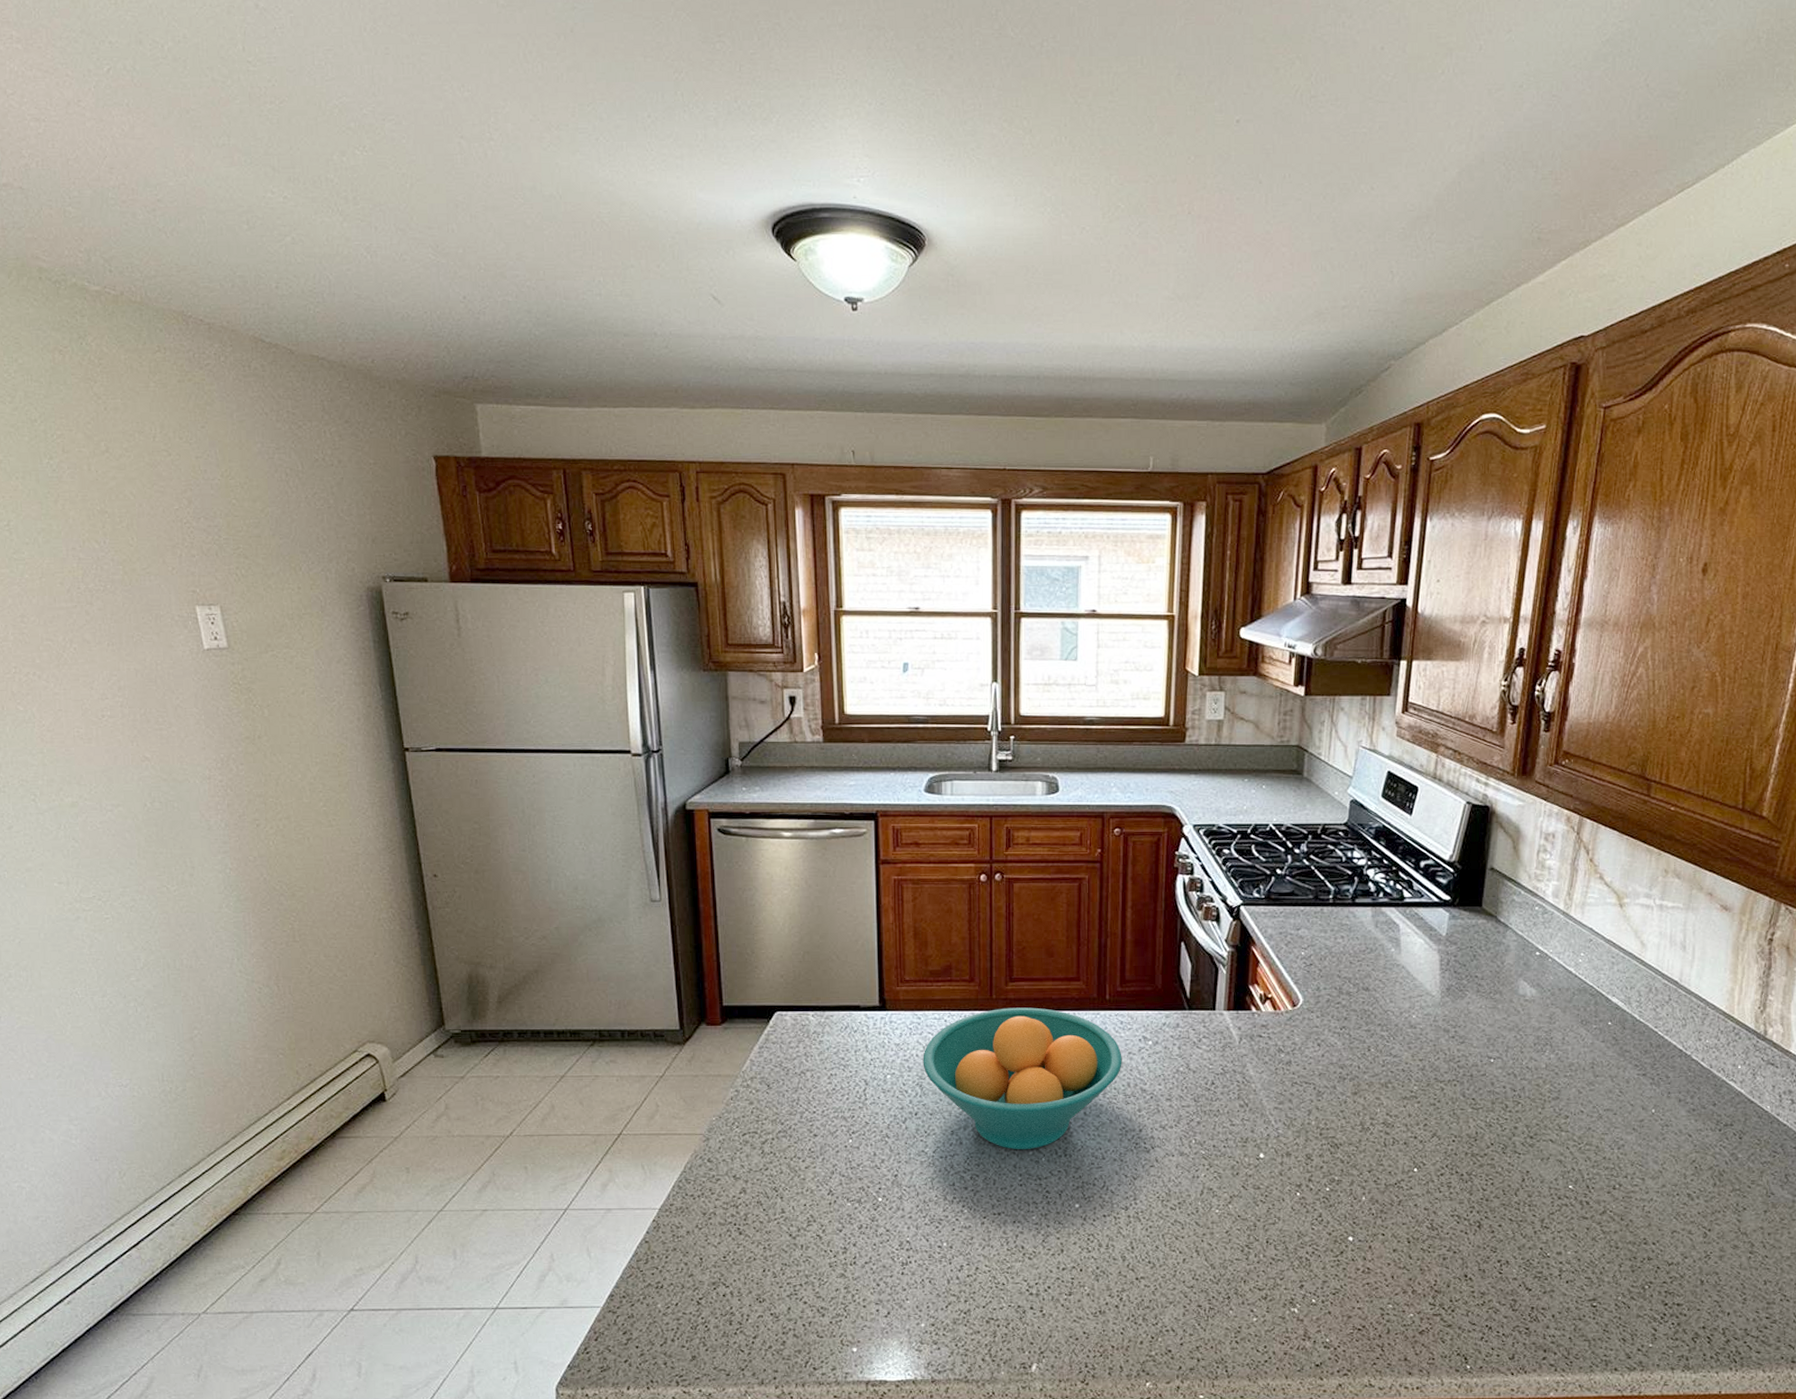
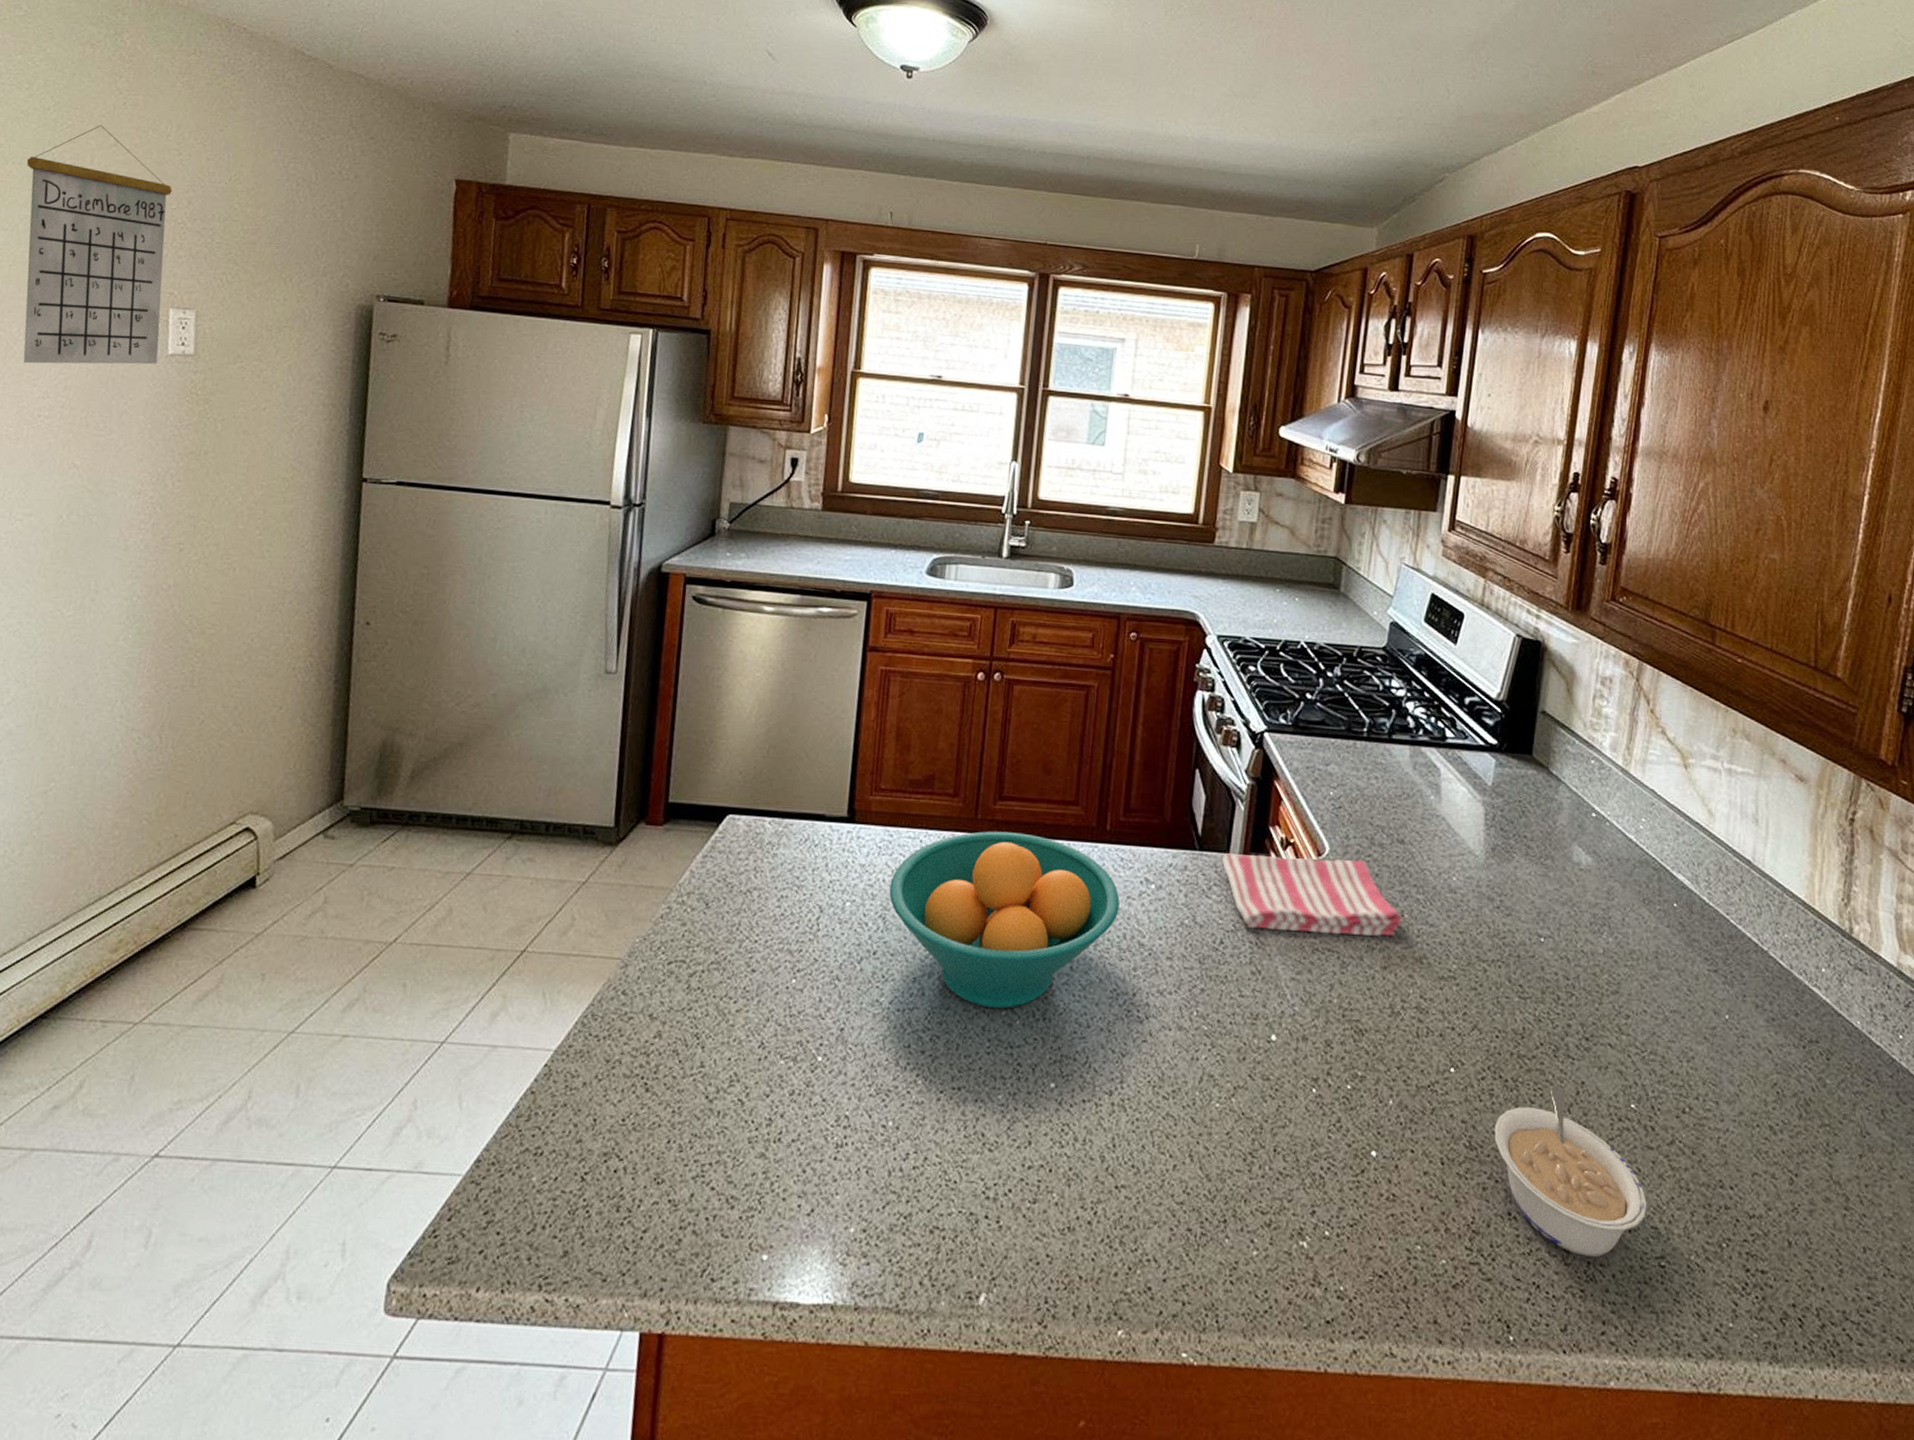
calendar: none [28,432,197,669] -> present [23,125,172,365]
dish towel: none [1208,1007,1370,1071] -> present [1221,852,1403,937]
legume: none [1452,1176,1582,1303] -> present [1494,1086,1647,1257]

